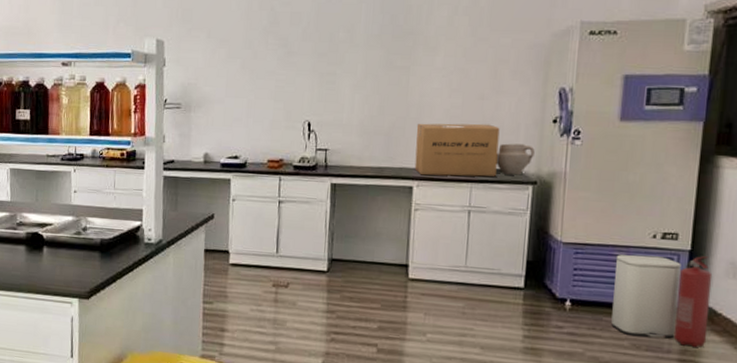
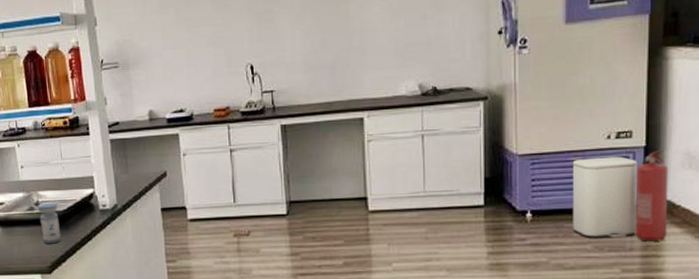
medicine: none [85,229,104,271] -> present [37,202,62,244]
box: present [414,123,500,178] -> none [361,43,446,105]
jug: present [496,143,535,175] -> none [444,60,482,94]

